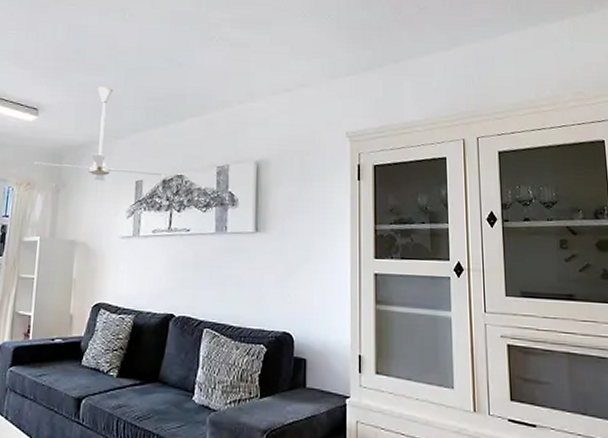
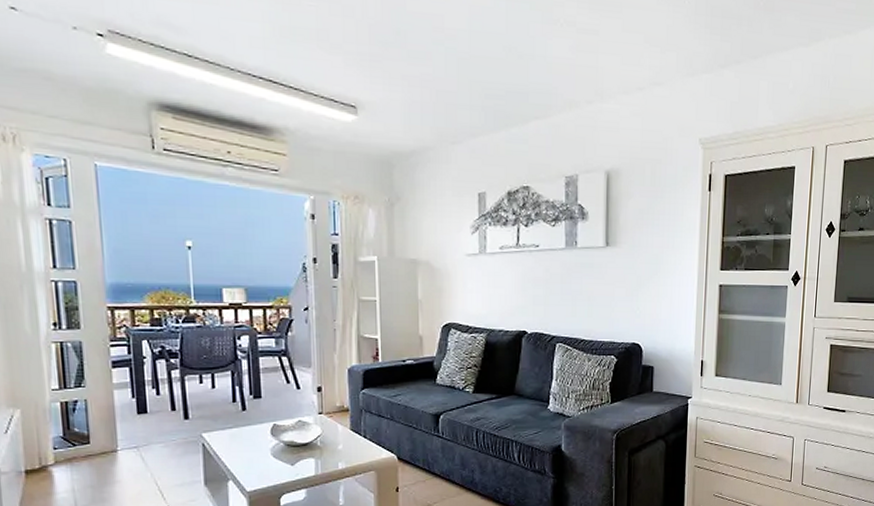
ceiling fan: present [33,86,162,181] -> none [359,79,506,194]

